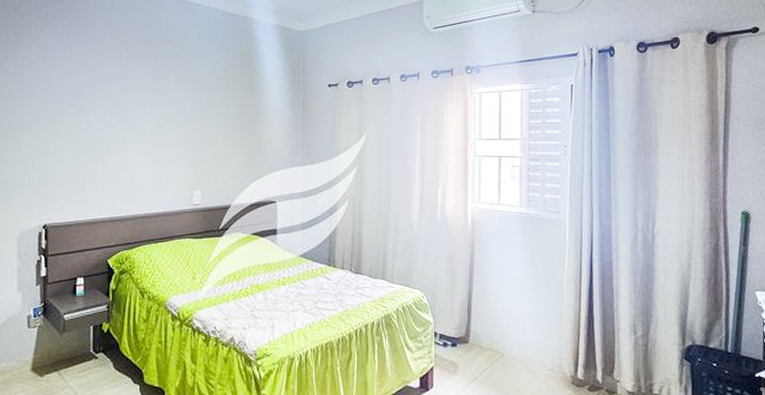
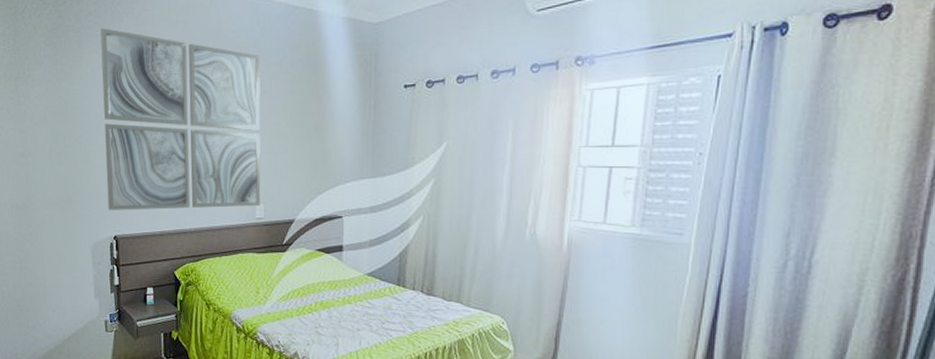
wall art: none [38,22,199,198] -> present [100,27,261,210]

